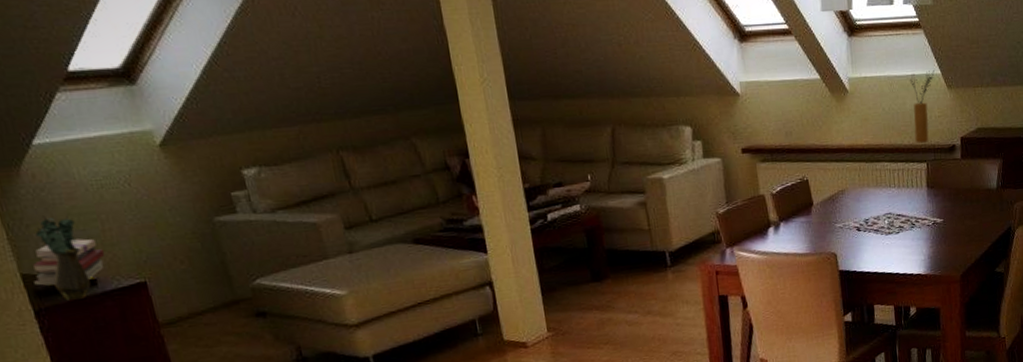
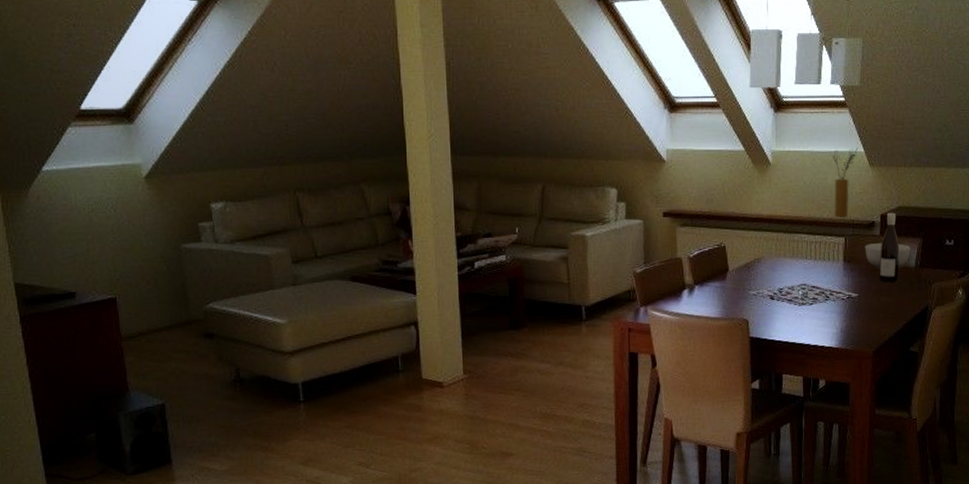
books: present [33,238,105,287] -> none [24,255,86,296]
vase: present [35,215,91,301] -> none [32,233,70,309]
bowl: none [947,165,992,194] -> present [865,242,911,270]
bottle: none [962,134,982,206] -> present [879,212,900,282]

